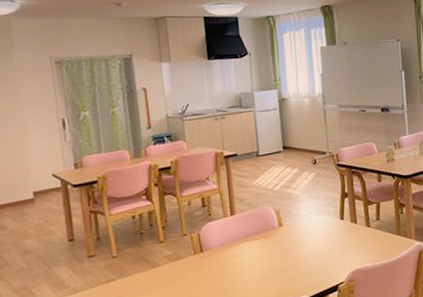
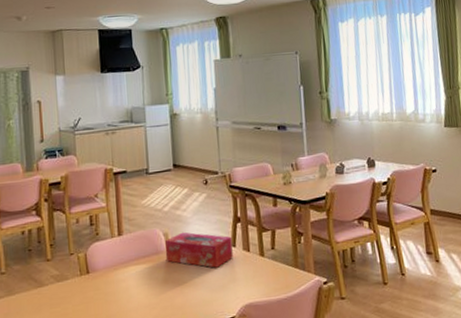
tissue box: none [276,208,342,240] -> present [164,232,233,268]

